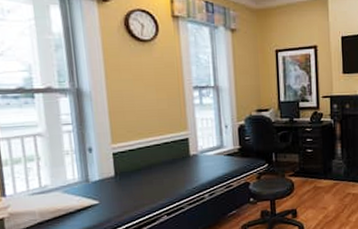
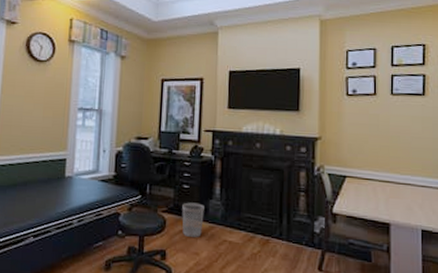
wastebasket: none [308,164,328,195] -> present [182,202,204,237]

